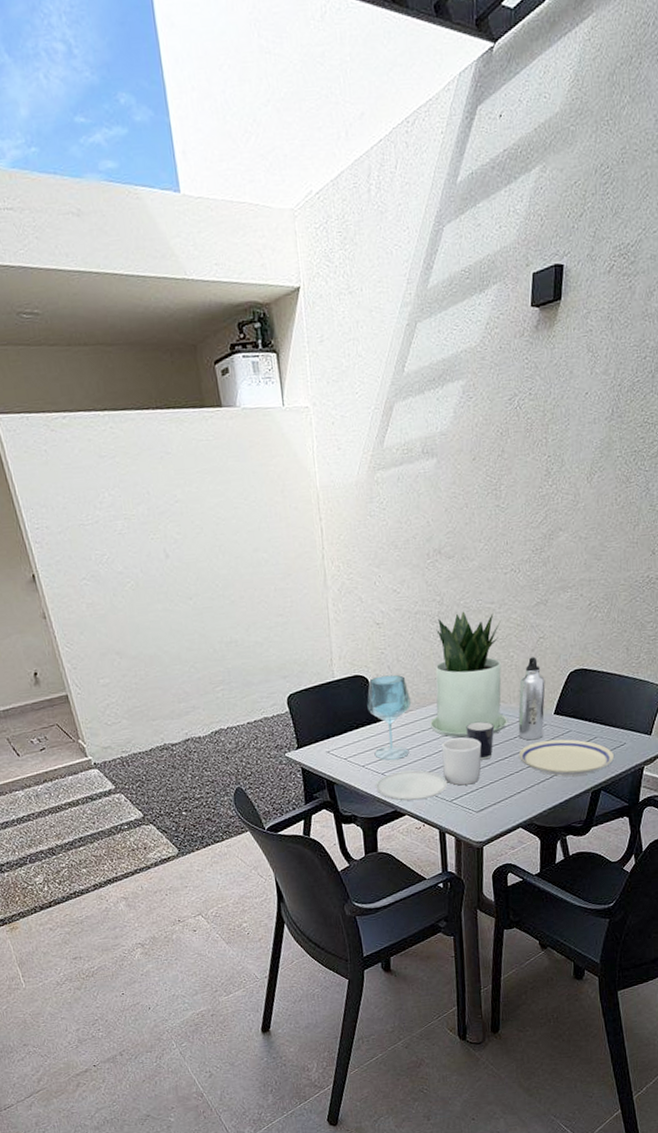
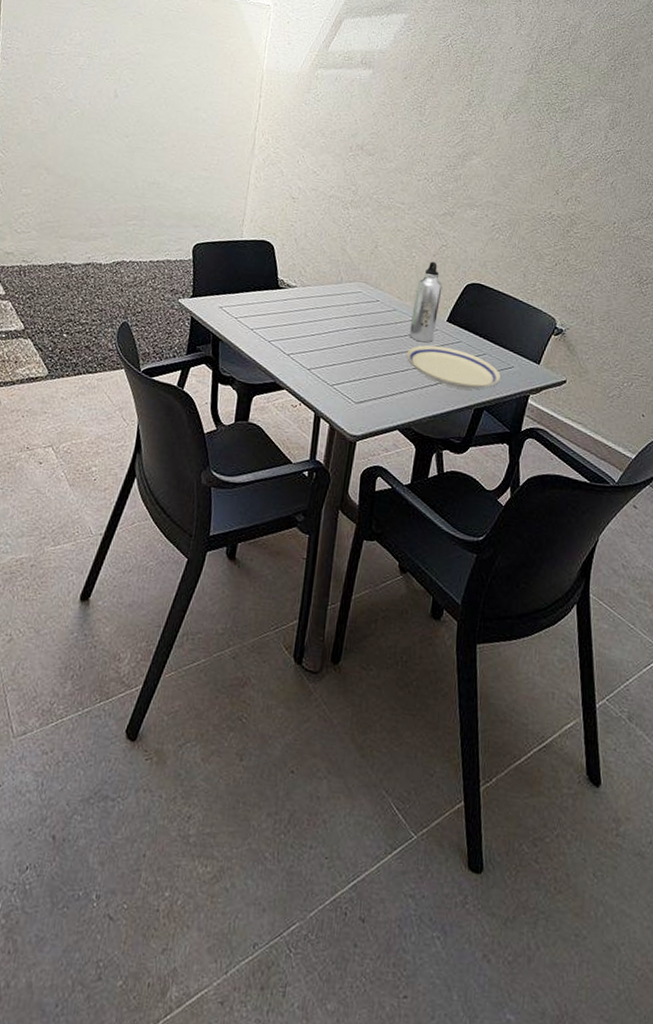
wine glass: present [366,674,412,761] -> none [265,246,311,331]
plate: present [376,770,448,801] -> none [260,343,332,377]
planter: present [430,611,509,738] -> none [325,205,409,327]
mug: present [441,737,482,786] -> none [329,322,372,373]
mug: present [466,721,495,760] -> none [358,311,387,351]

